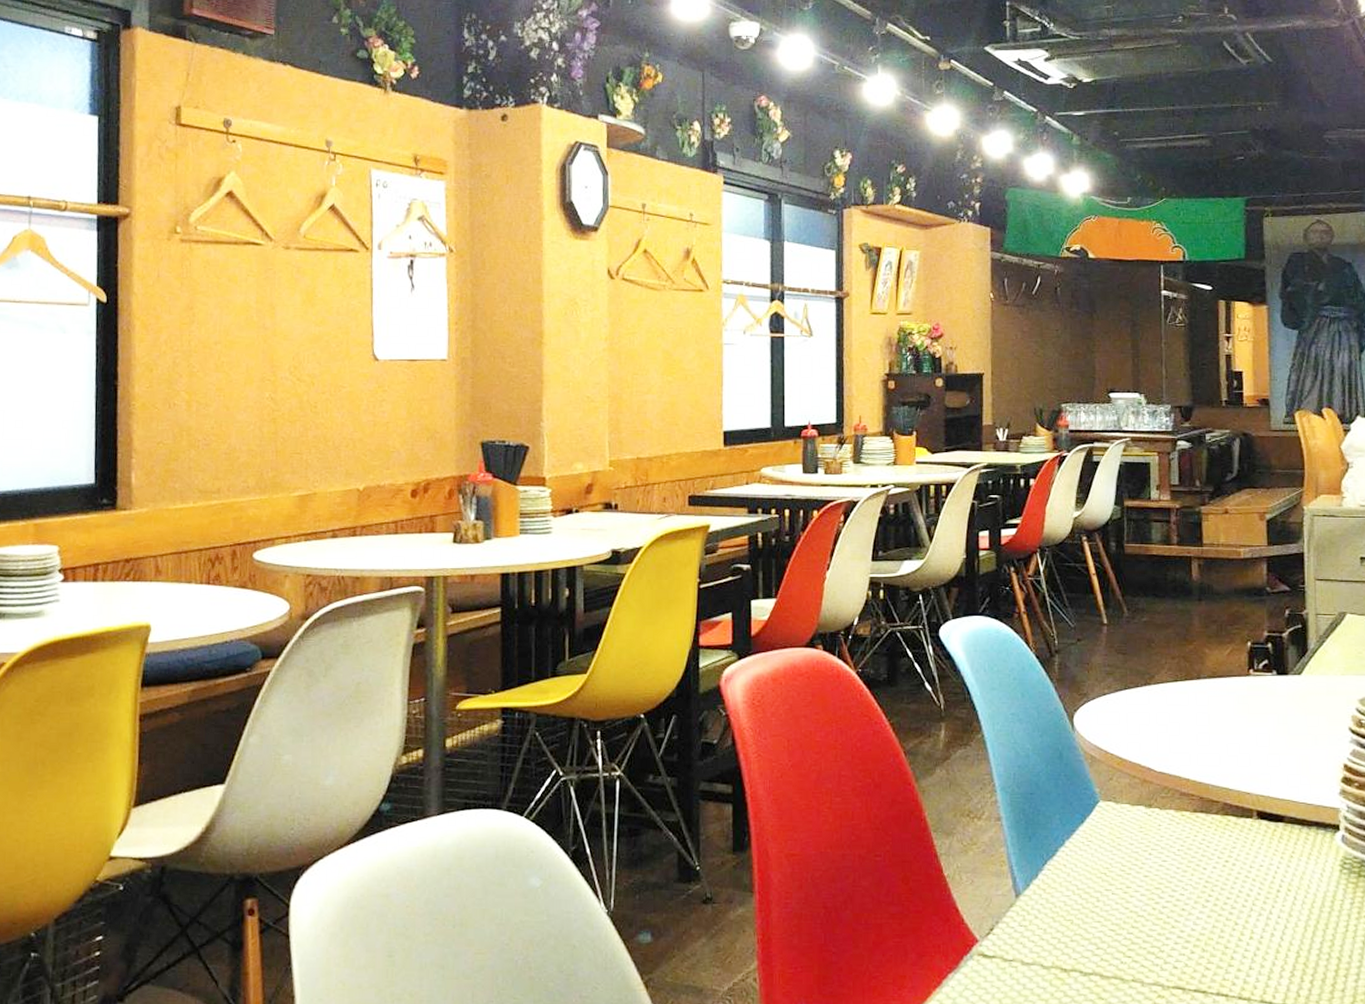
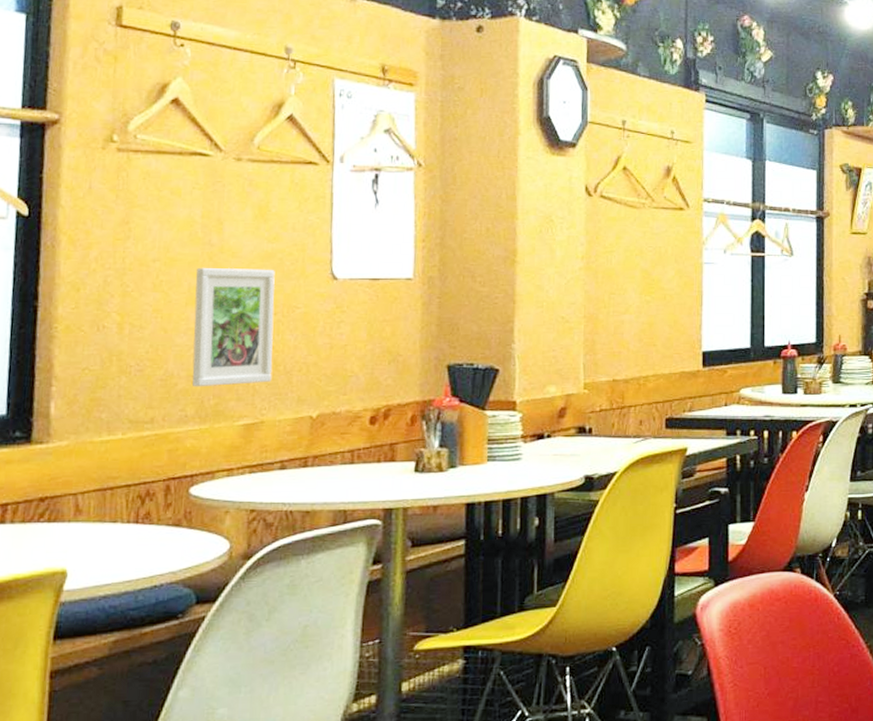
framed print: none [252,350,323,461] -> present [192,268,275,387]

